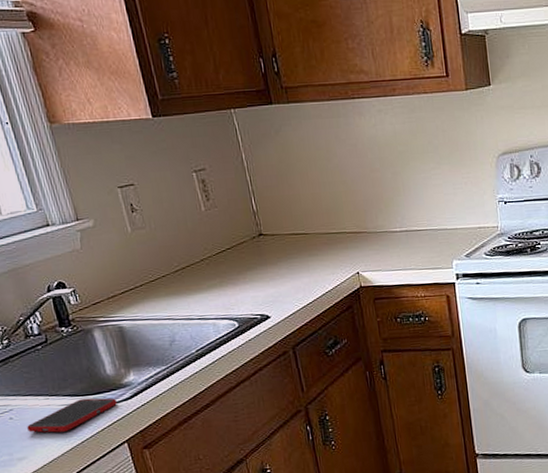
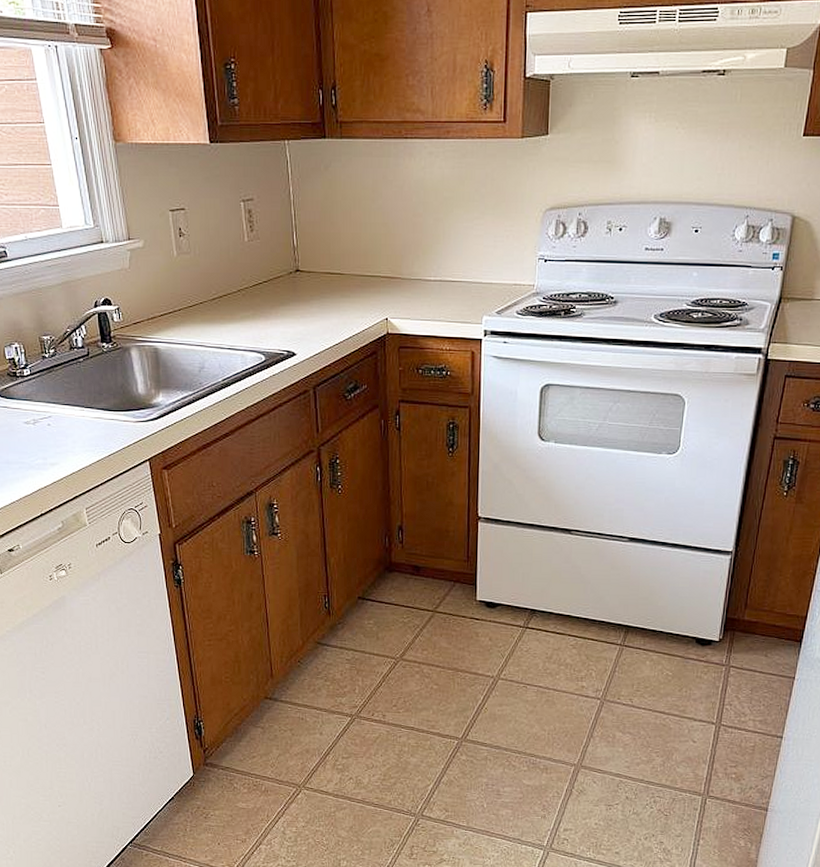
cell phone: present [27,398,117,433] -> none [62,414,144,443]

